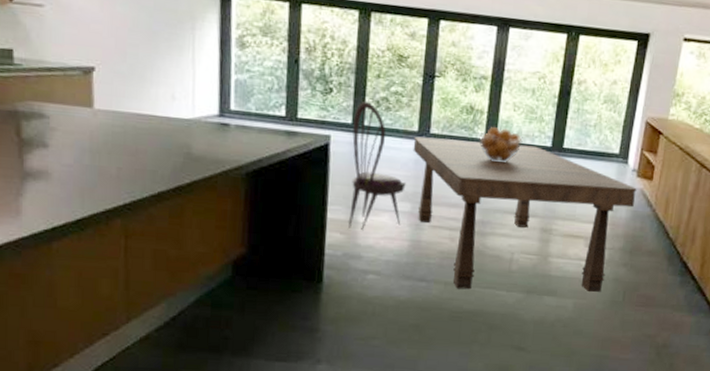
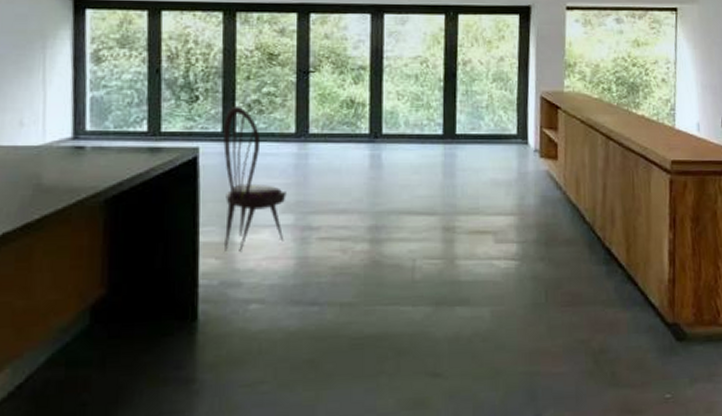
dining table: present [413,136,637,293] -> none [291,136,542,310]
fruit basket: present [479,127,523,162] -> none [363,120,411,157]

